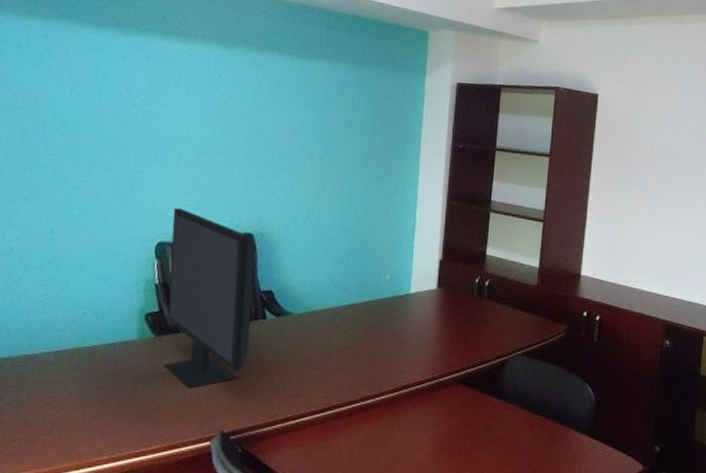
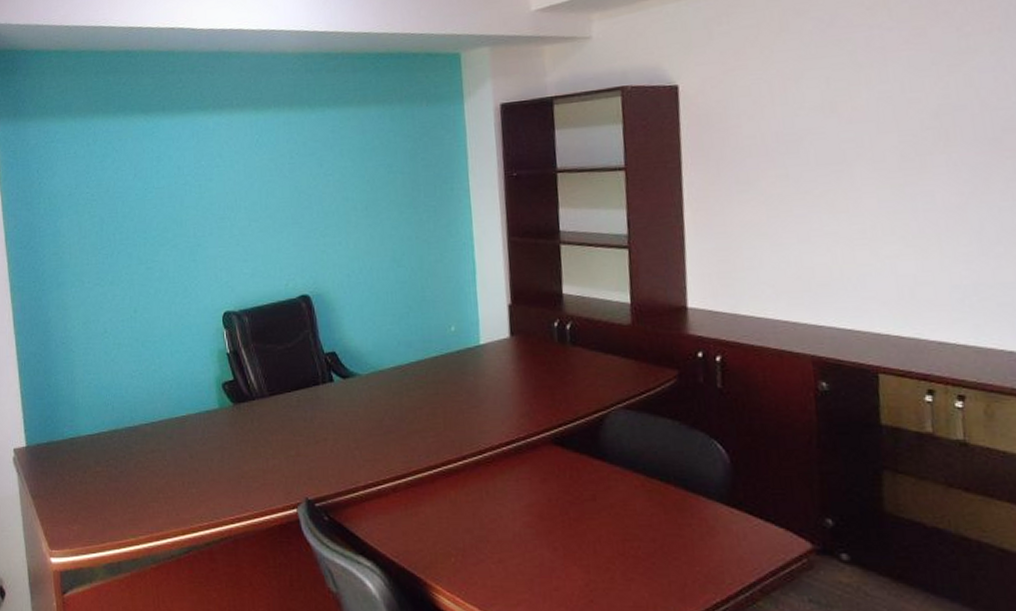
monitor: present [163,208,255,388] -> none [233,277,321,455]

